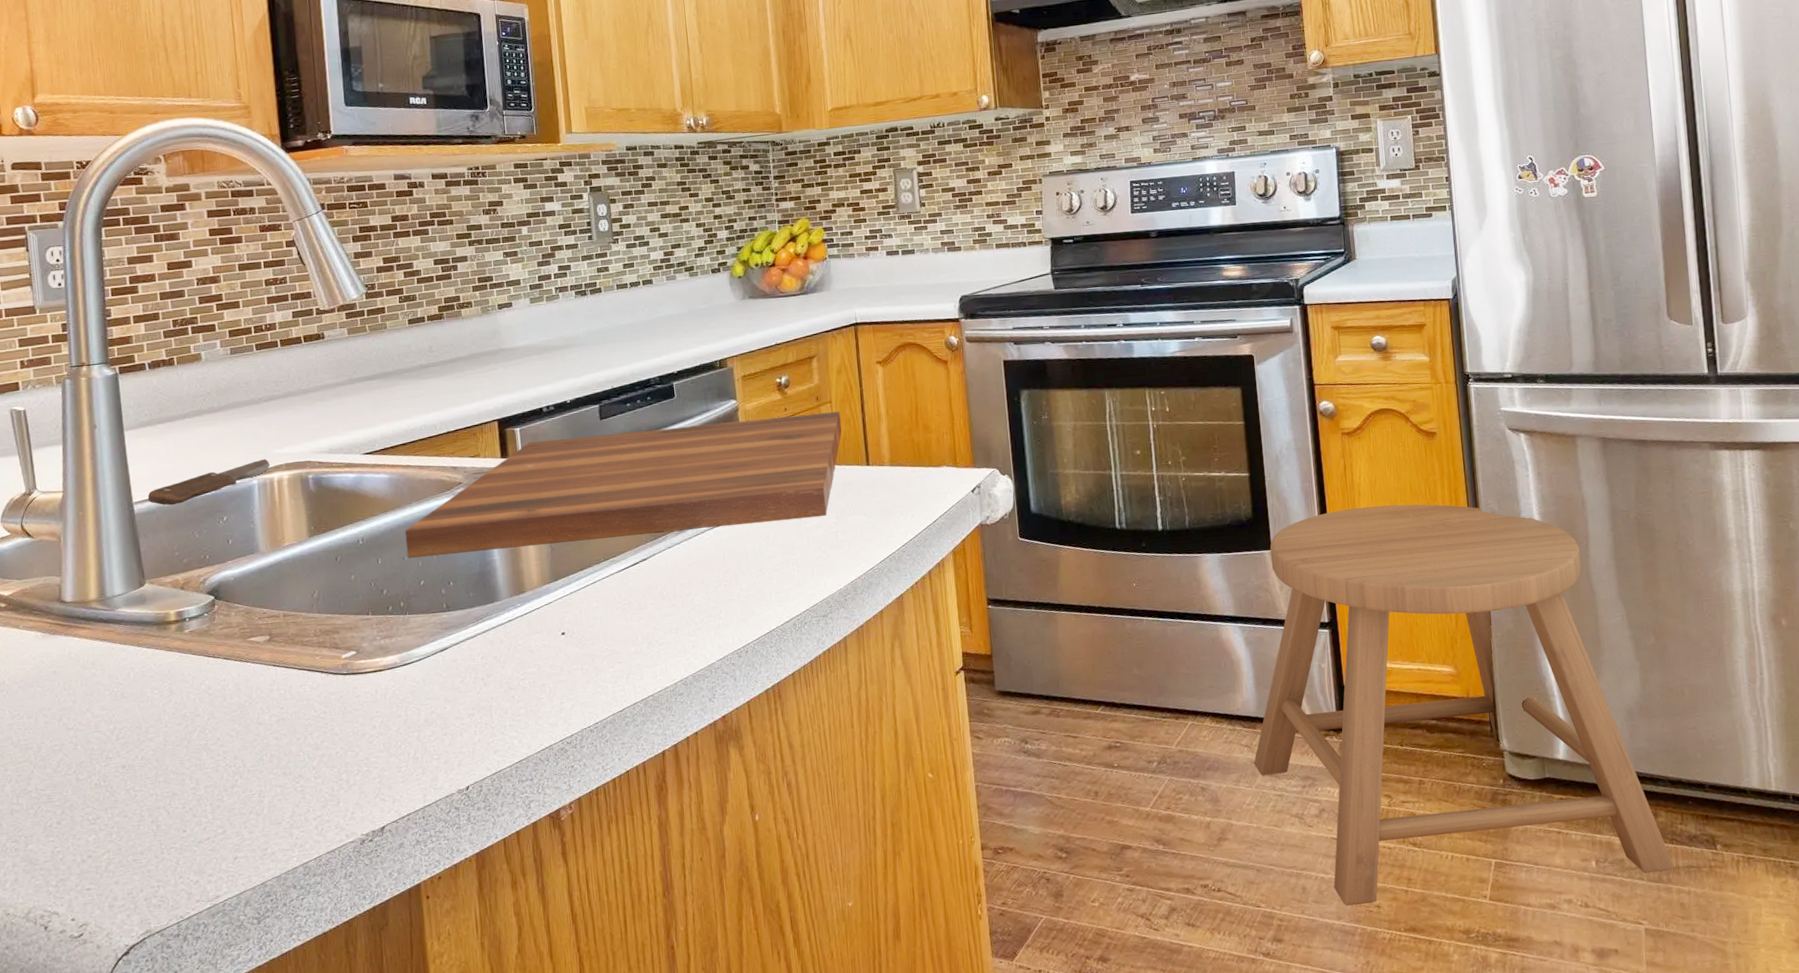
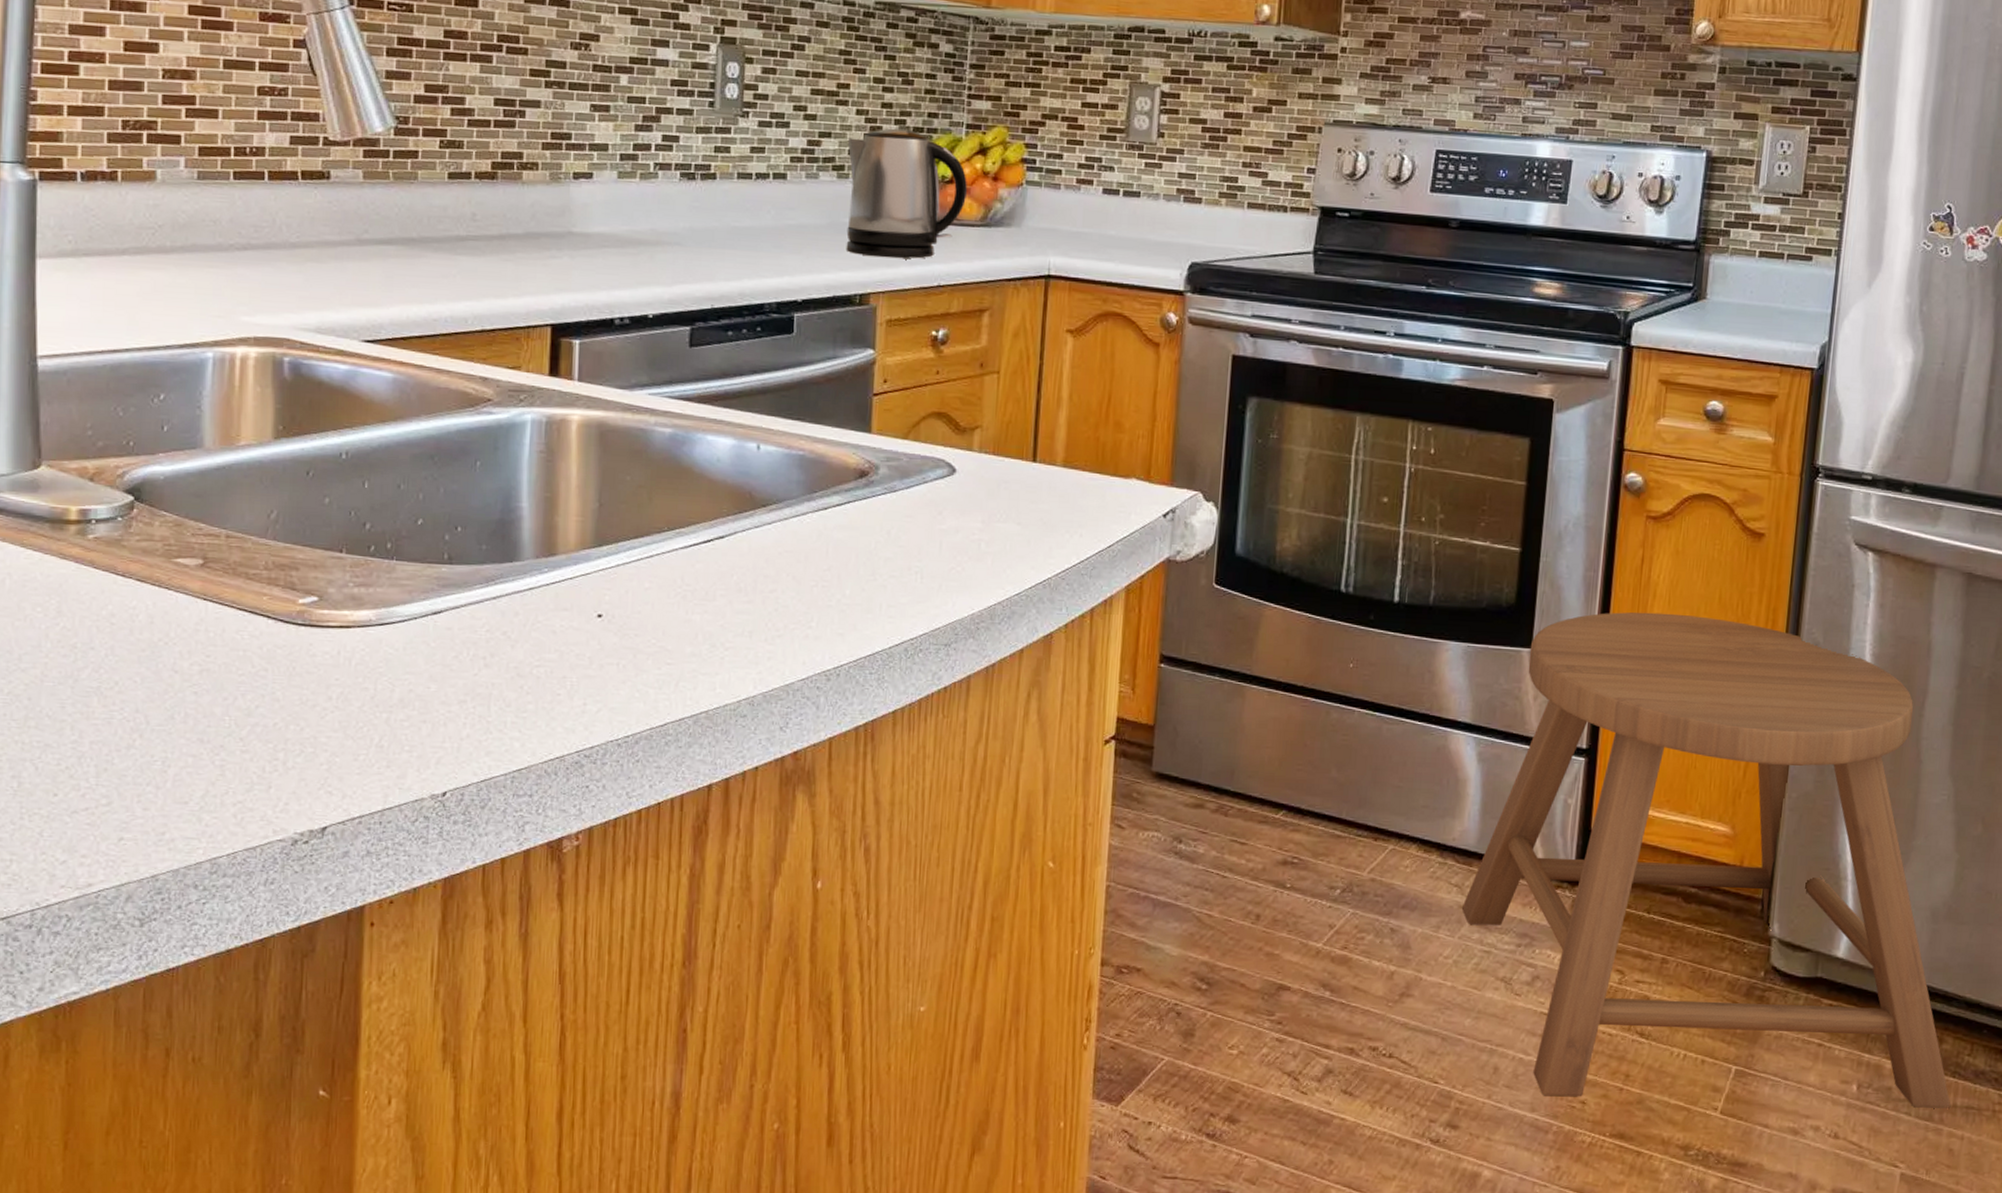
knife: present [147,458,271,506] -> none [58,325,234,368]
cutting board: present [404,411,842,559] -> none [404,361,1008,517]
kettle: none [693,232,787,331] -> present [845,128,967,259]

